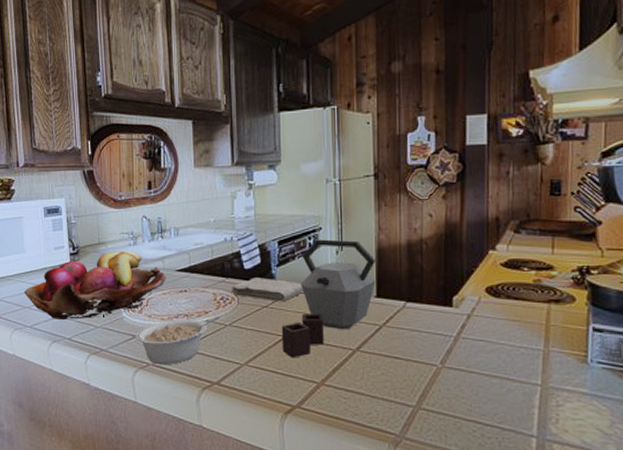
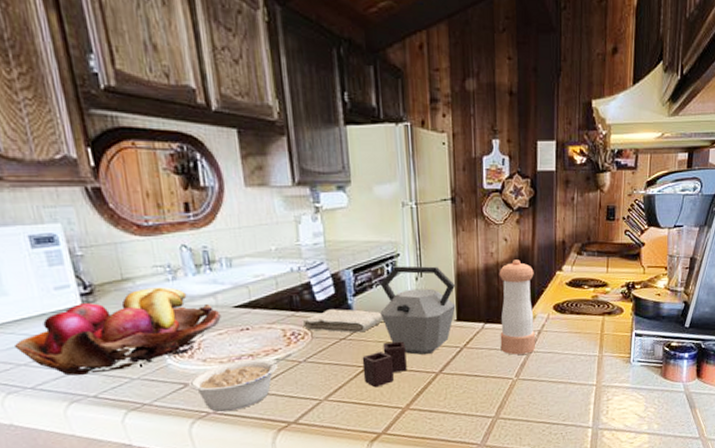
pepper shaker: none [422,236,464,339] -> present [499,259,535,355]

